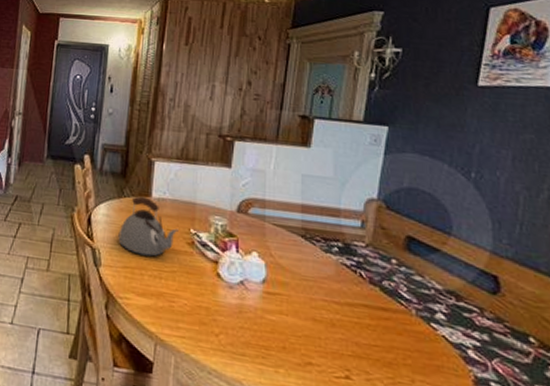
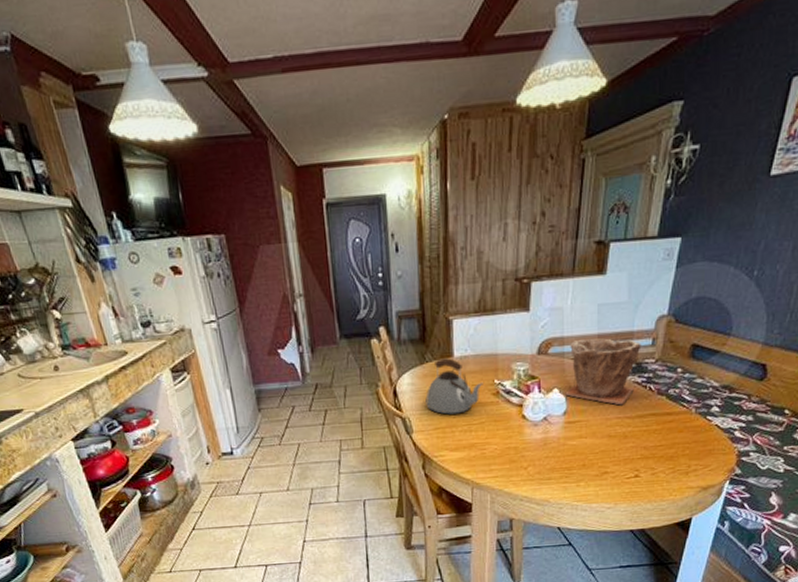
plant pot: none [265,206,349,287] -> present [565,338,641,405]

